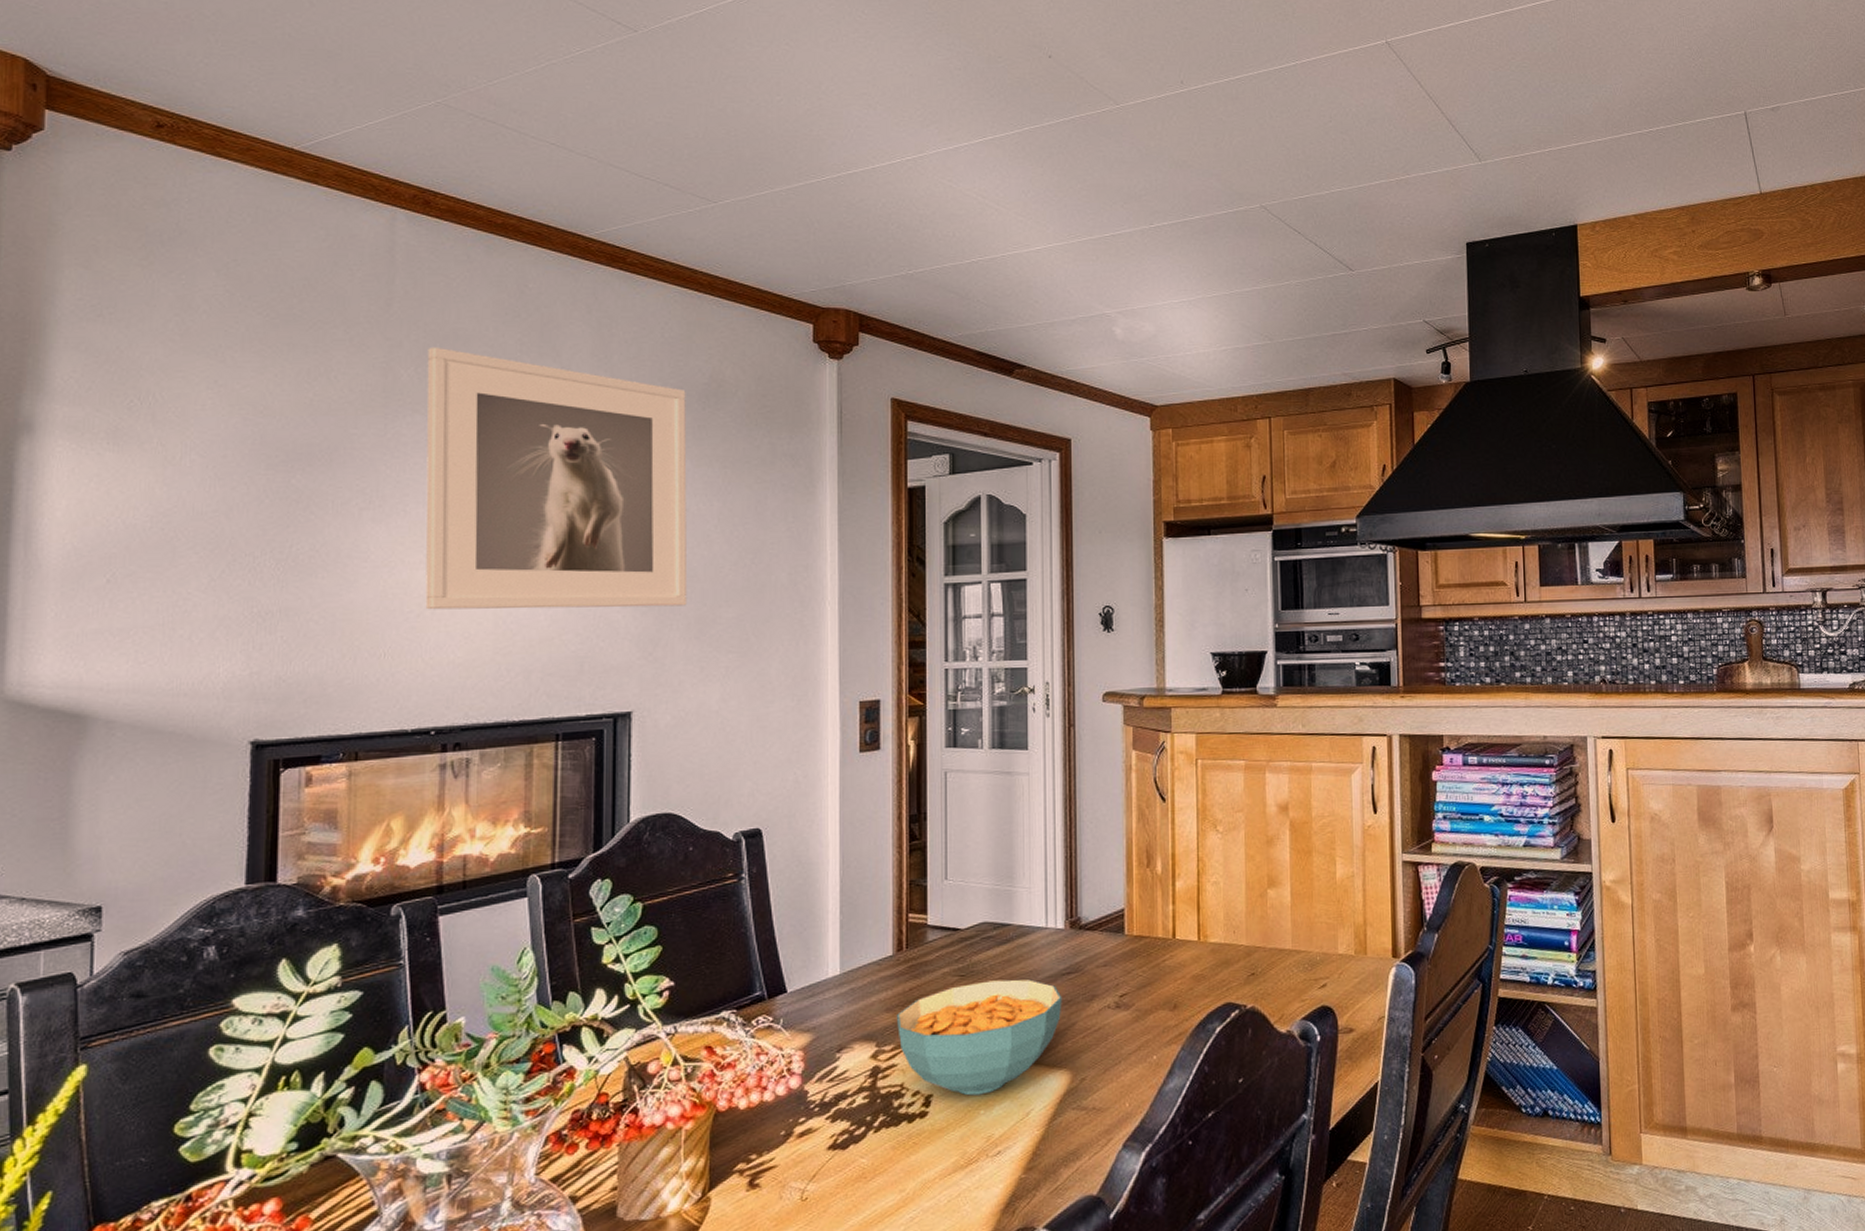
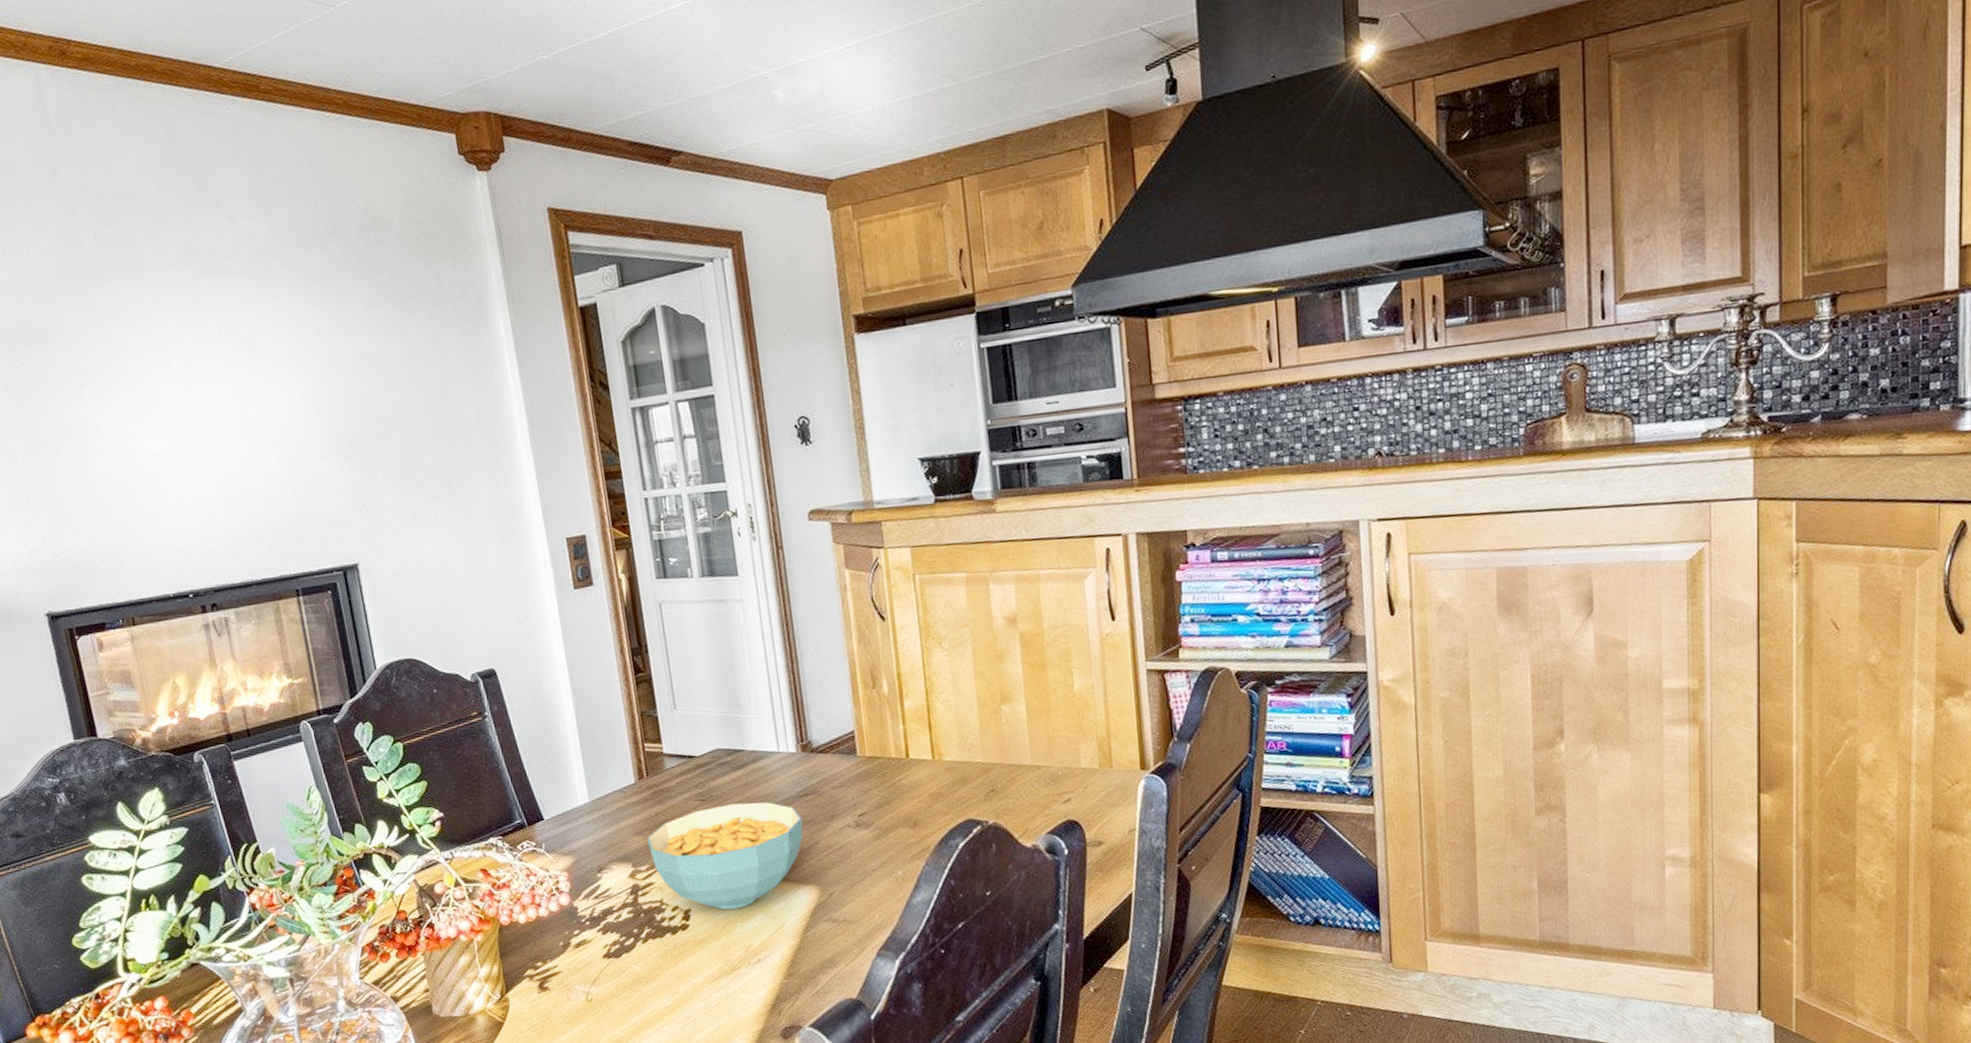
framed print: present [425,347,688,610] -> none [100,210,388,479]

